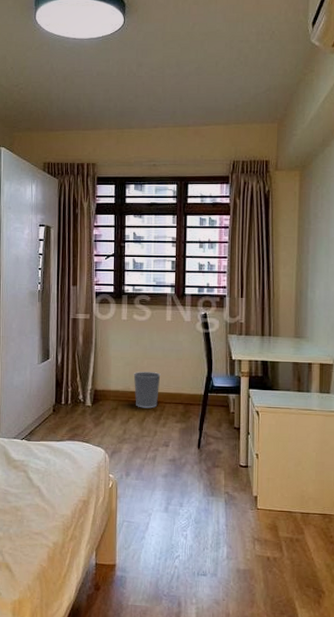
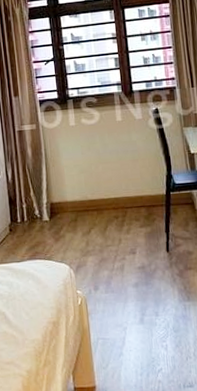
wastebasket: present [133,372,161,408] -> none [89,176,119,216]

